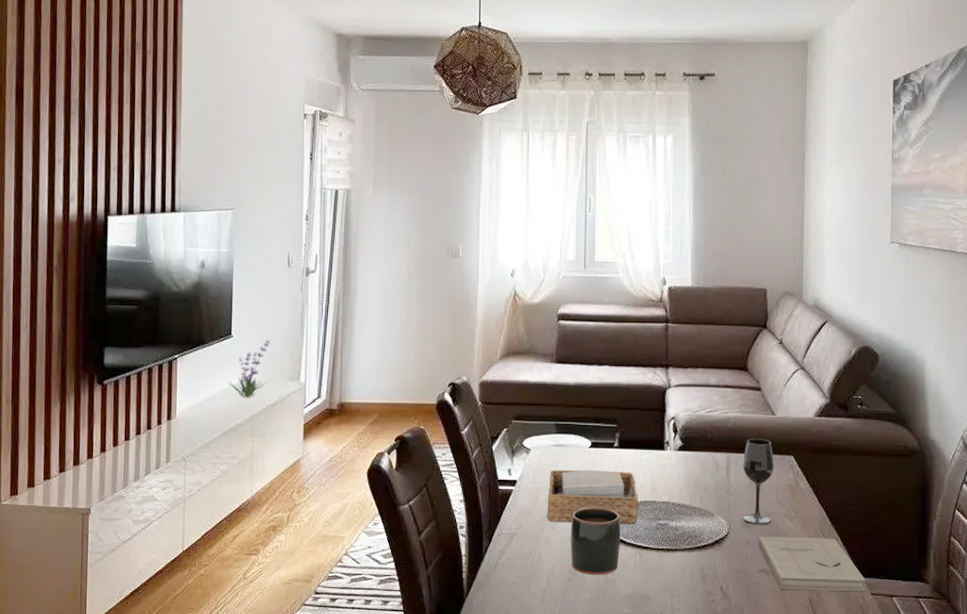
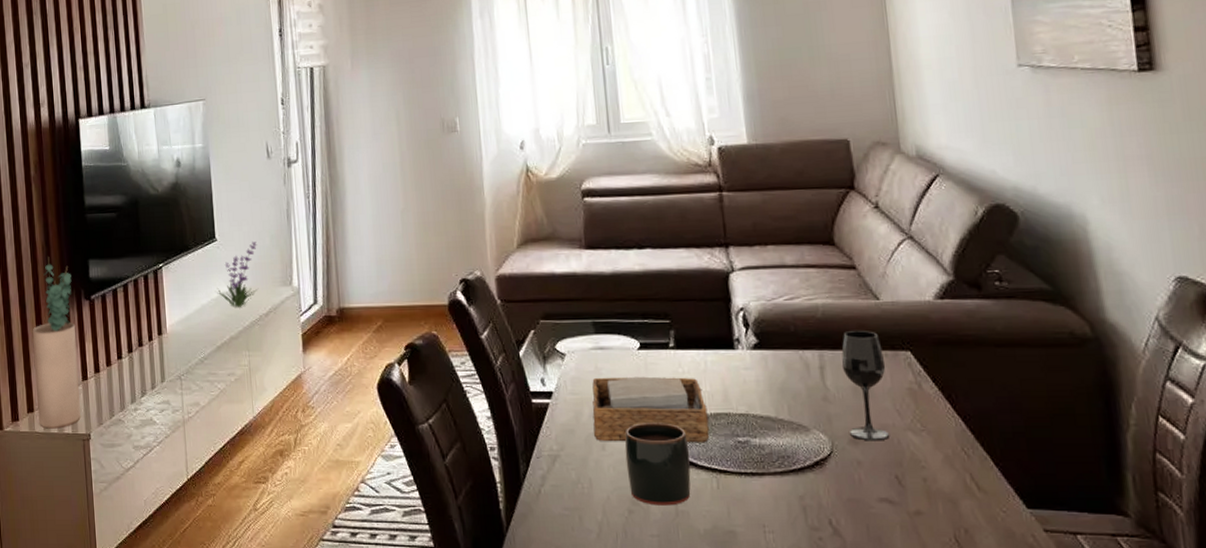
vase: none [38,342,86,503] -> present [32,257,81,429]
book: present [759,536,866,592] -> none [874,455,1036,528]

